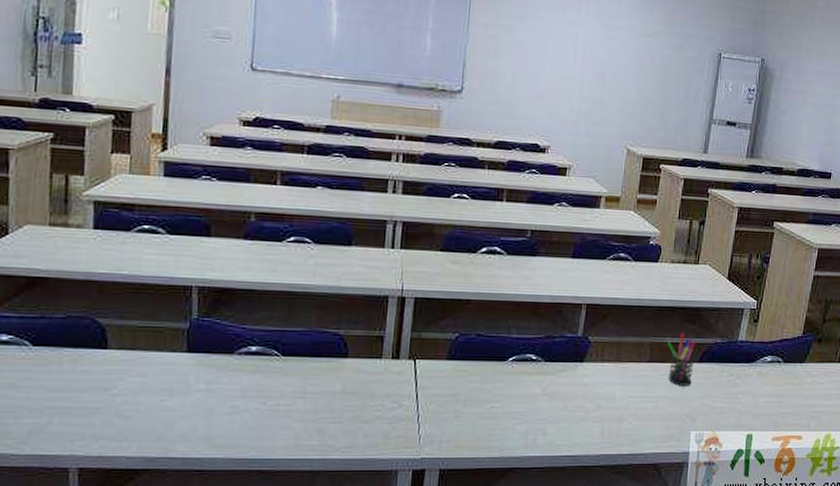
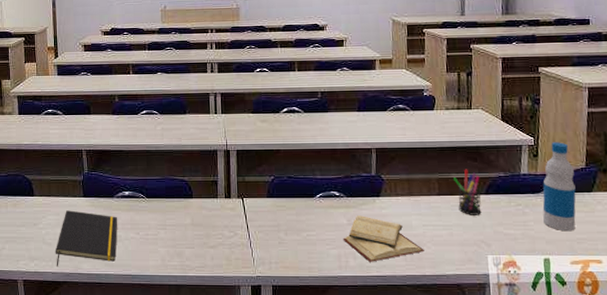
notepad: none [134,370,237,449] -> present [55,210,118,267]
diary: none [533,384,625,440] -> present [343,216,424,262]
bottle: none [752,307,791,405] -> present [542,142,576,232]

